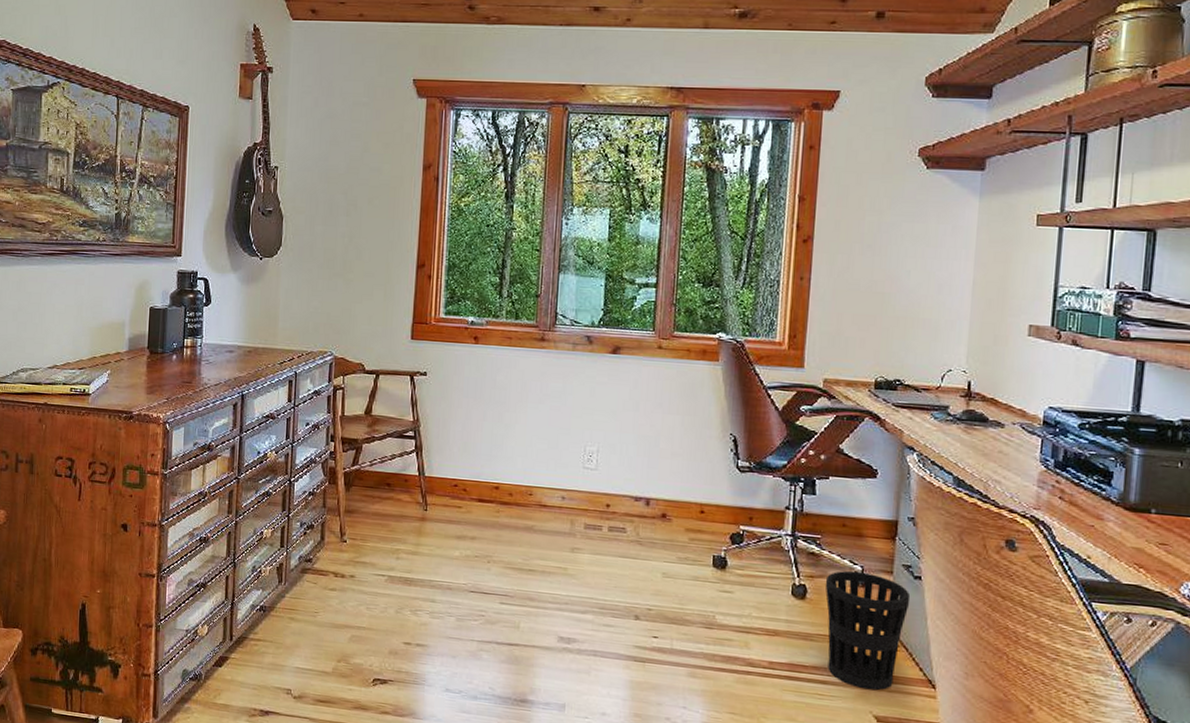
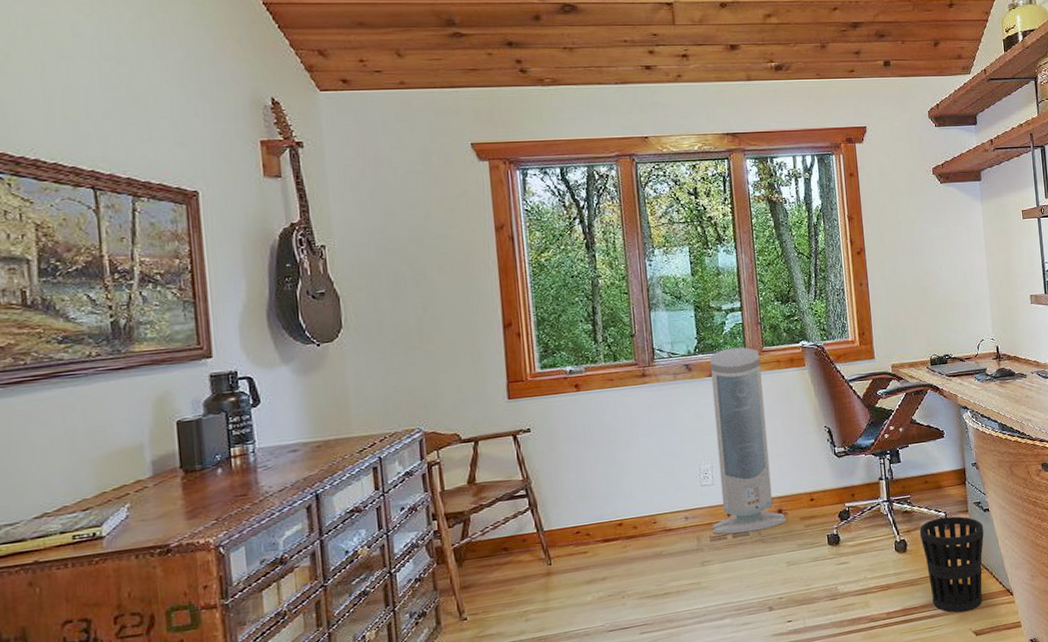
air purifier: none [588,326,669,531] -> present [709,347,786,535]

